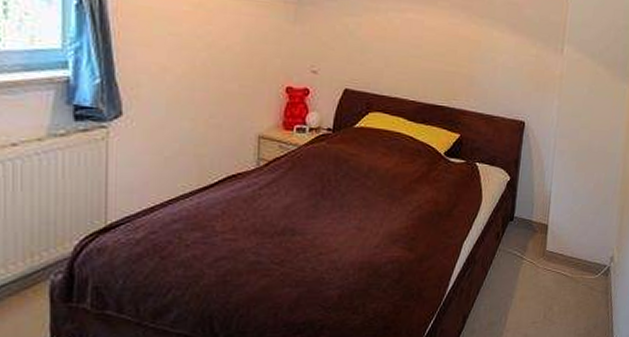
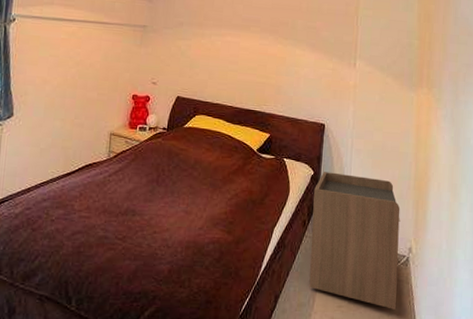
nightstand: none [501,177,604,322] -> present [309,172,401,310]

